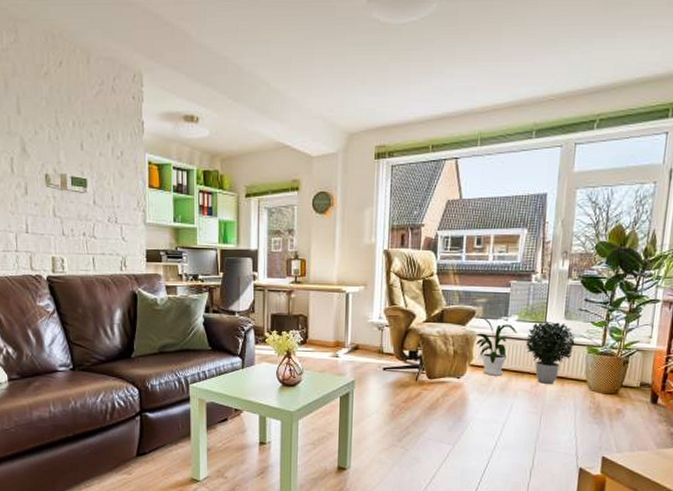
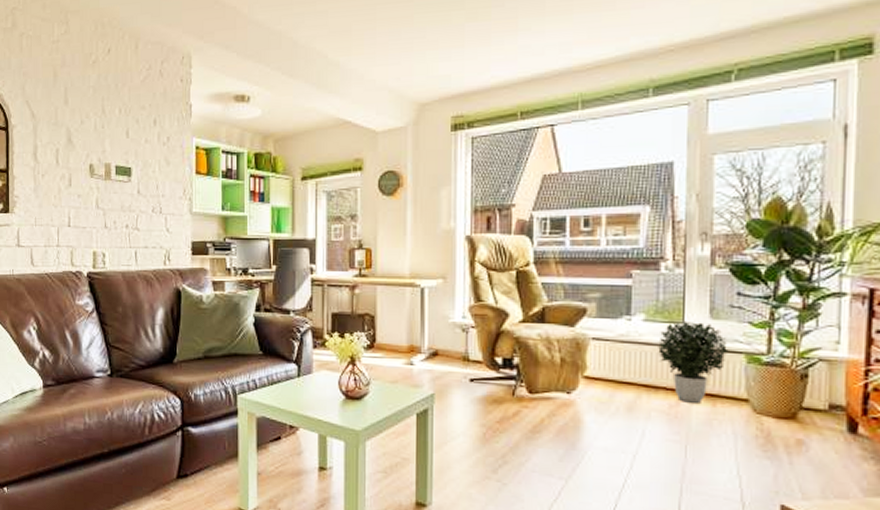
house plant: present [475,316,518,376] -> none [587,315,646,392]

